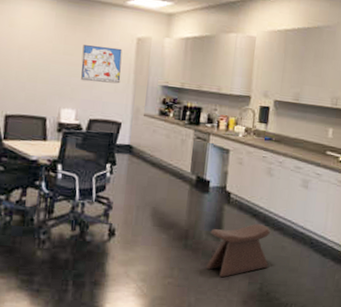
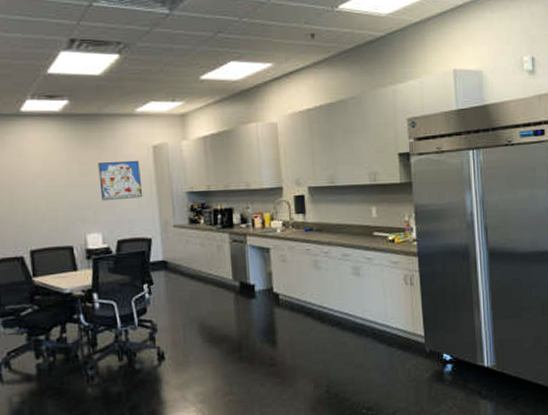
stool: present [206,224,271,278] -> none [264,322,332,386]

